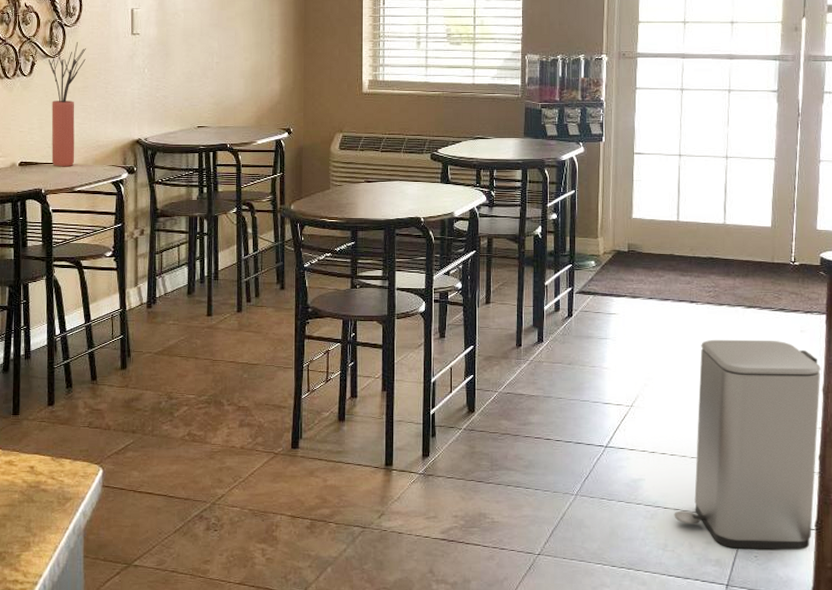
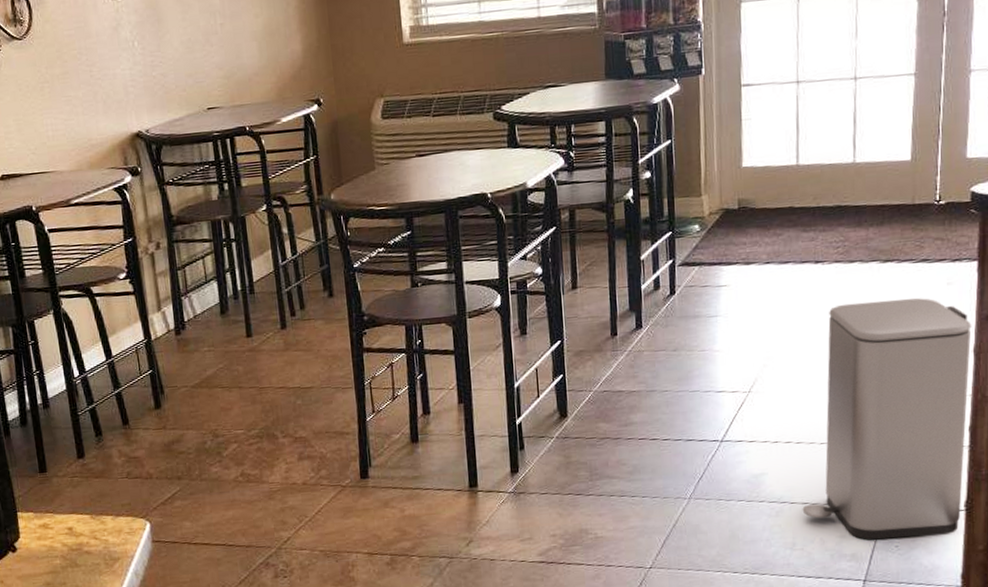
vase: present [48,41,86,167] -> none [14,15,66,177]

